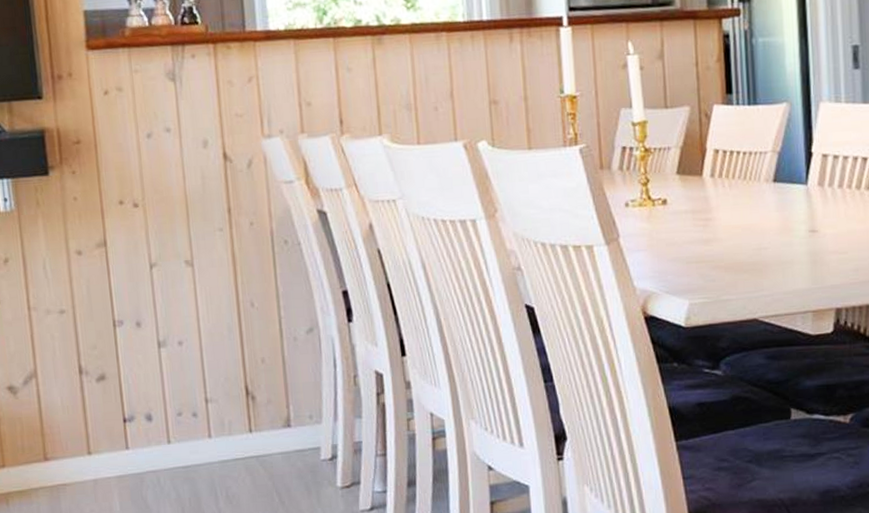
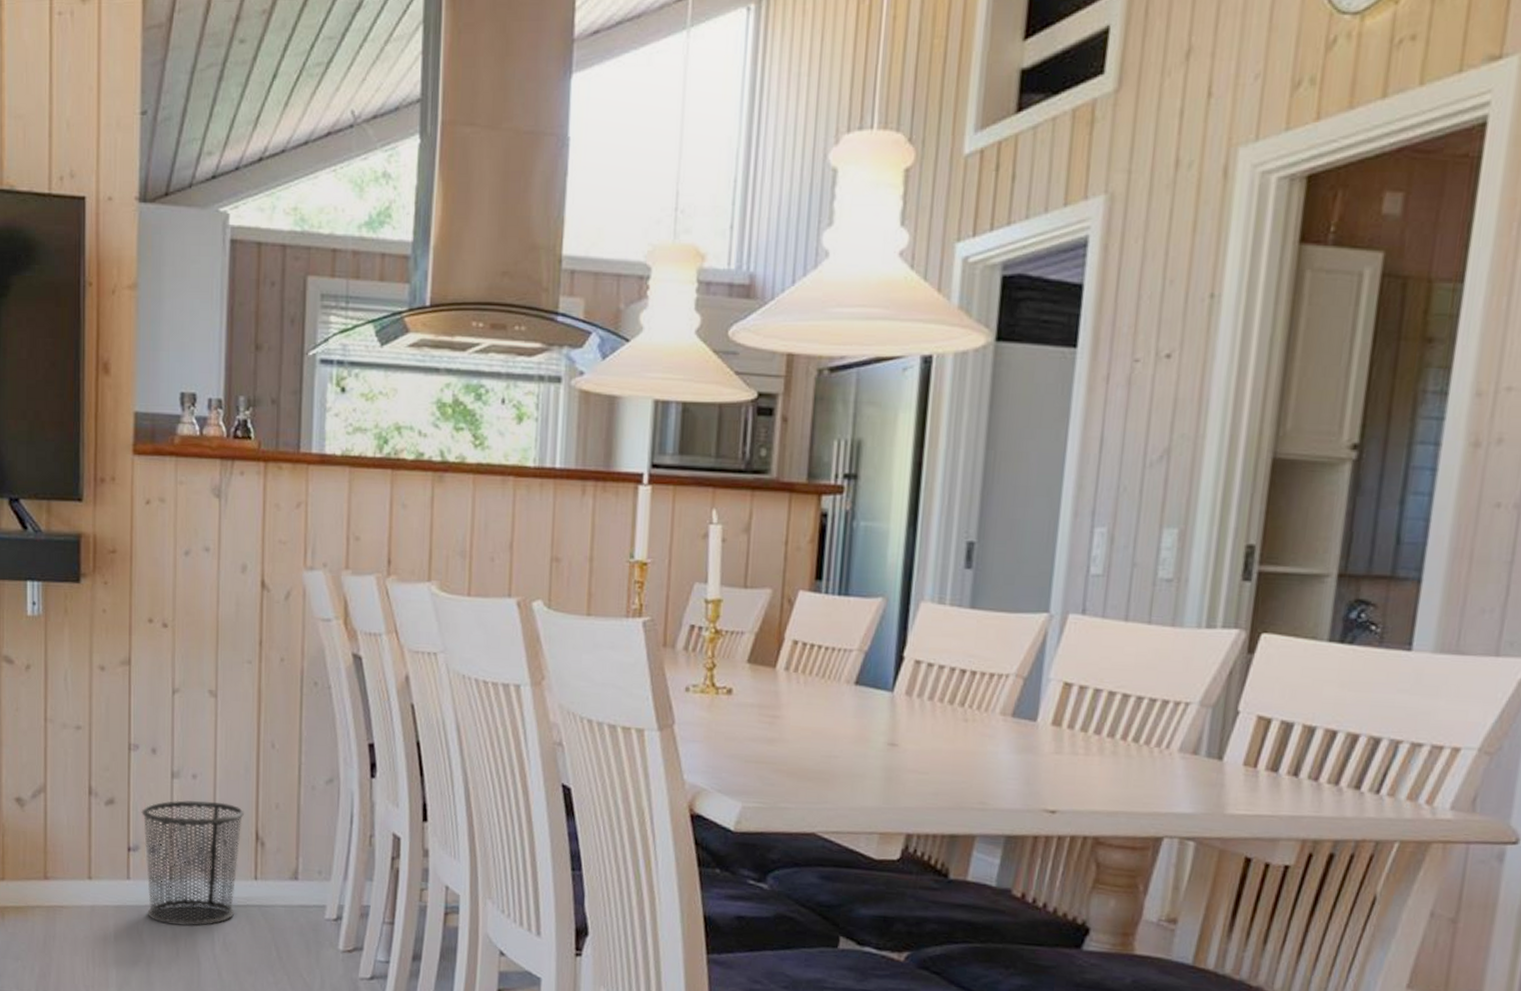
waste bin: none [132,364,234,487] -> present [141,800,244,927]

